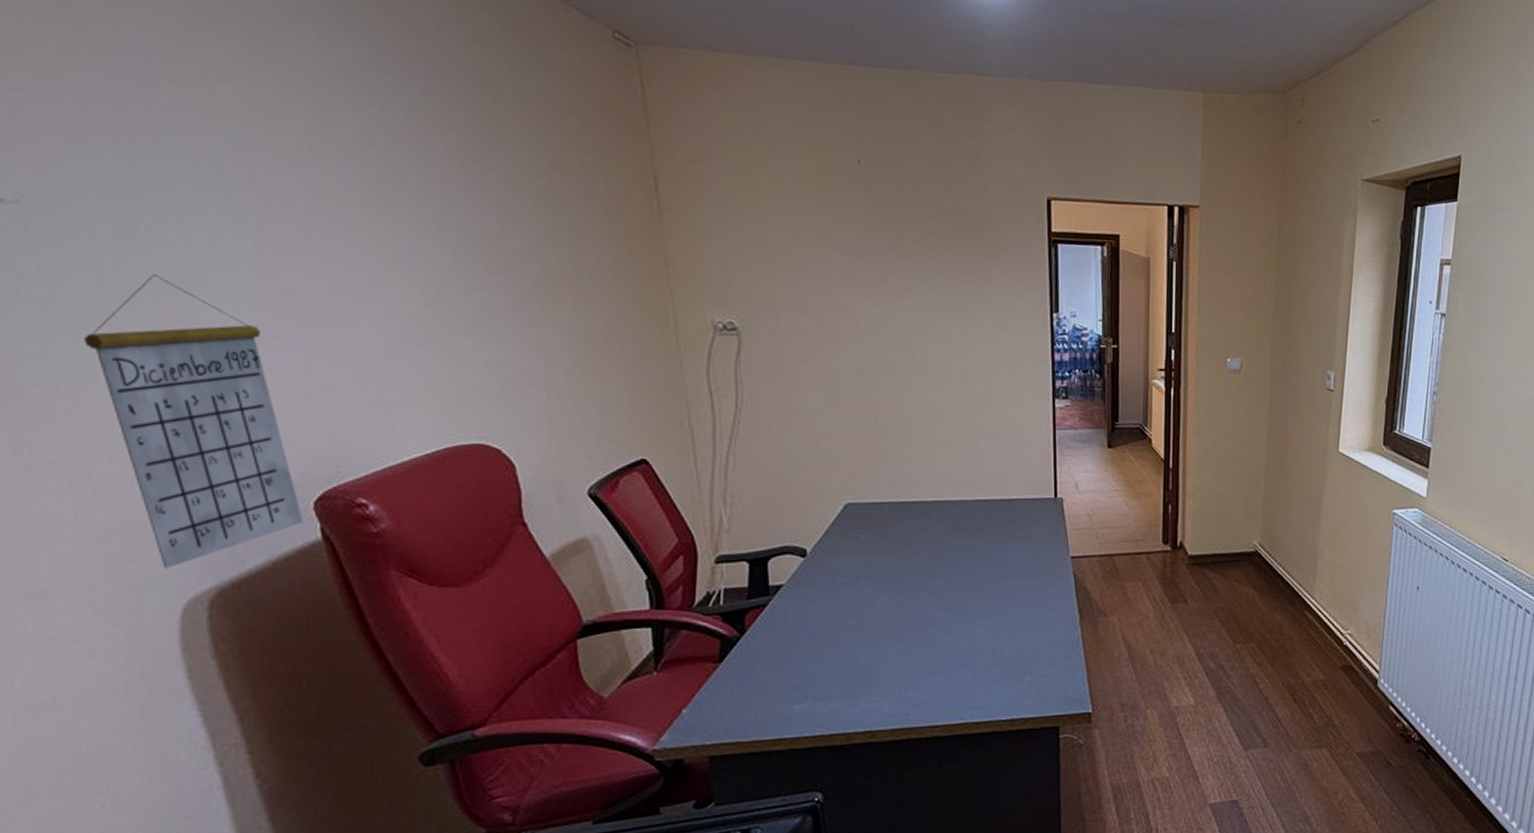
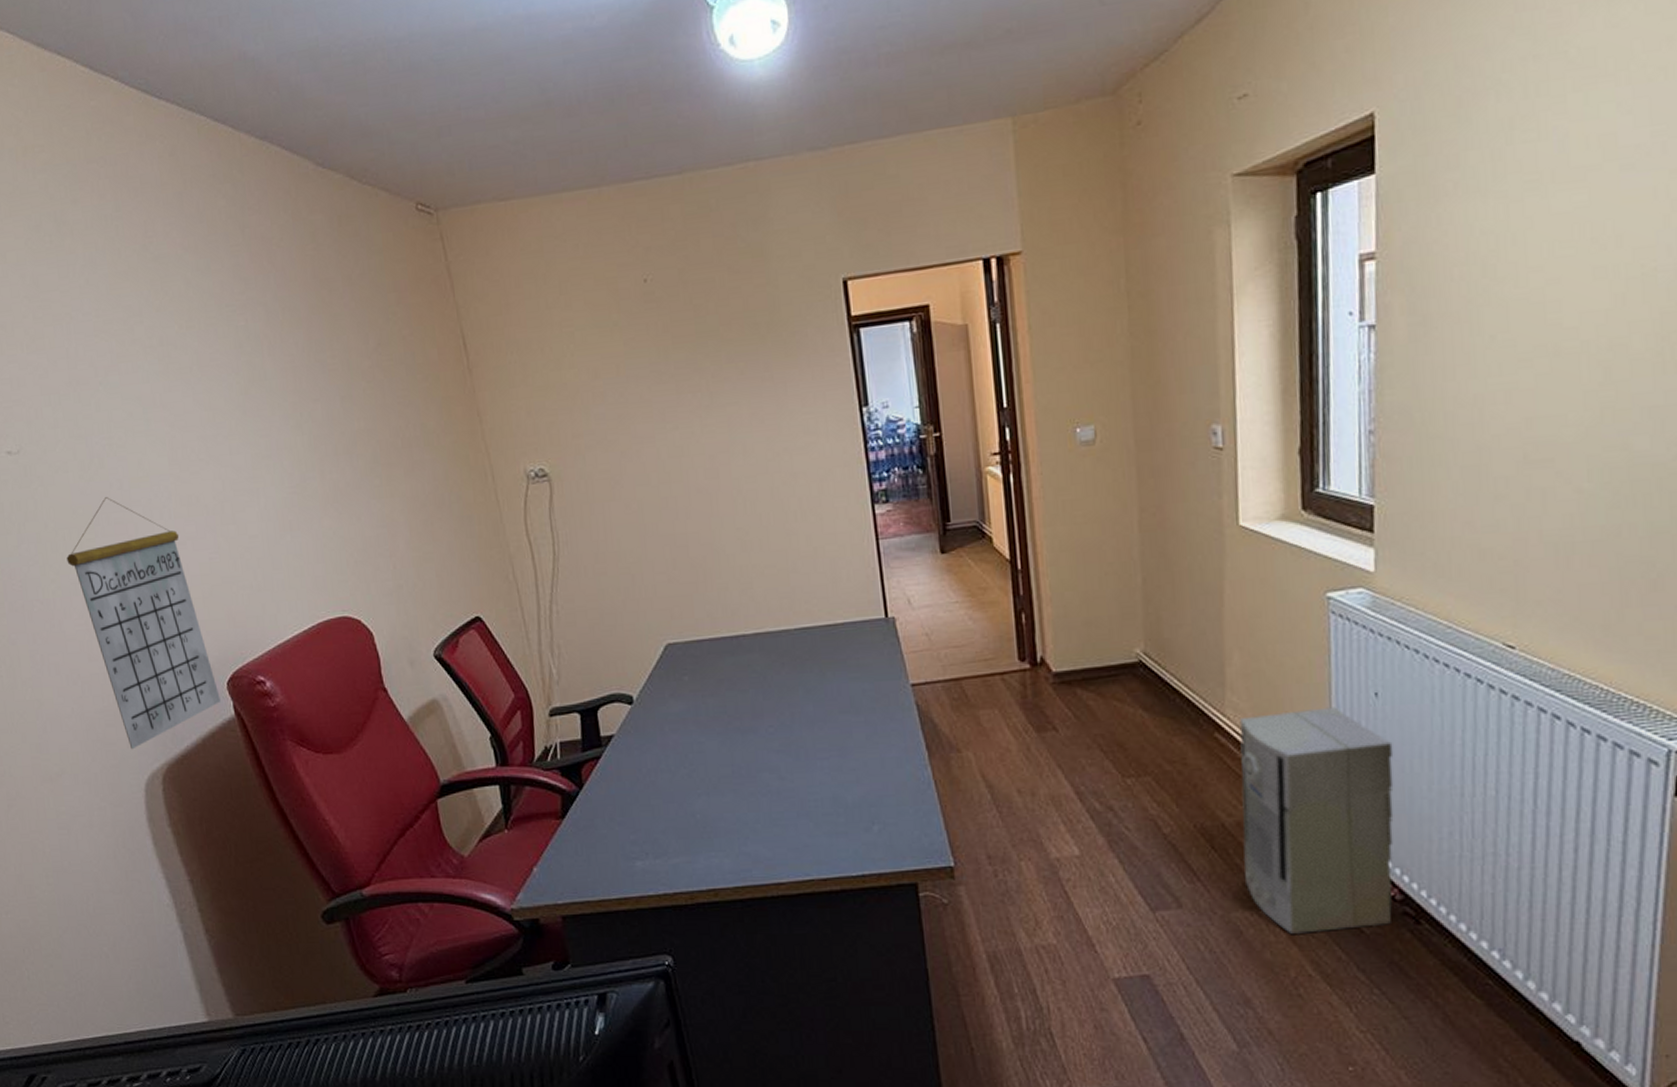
air purifier: none [1314,596,1425,766] -> present [1239,707,1394,934]

